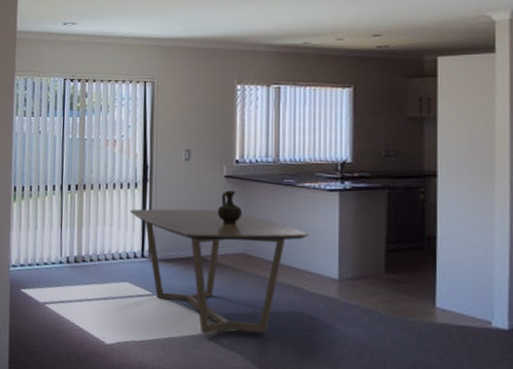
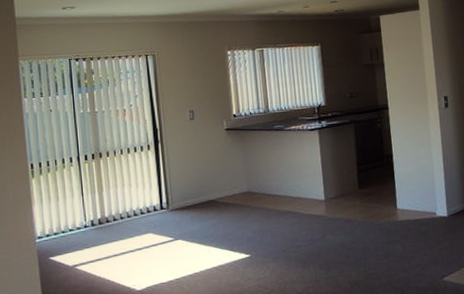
dining table: present [130,208,309,335] -> none [146,158,299,266]
ceramic jug: present [217,190,243,225] -> none [222,140,244,170]

